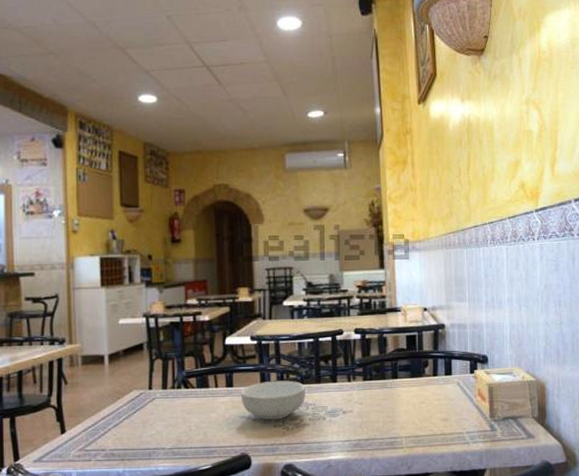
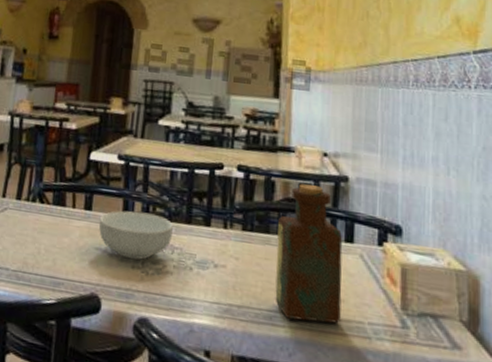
bottle: none [392,335,445,441] -> present [275,183,343,324]

